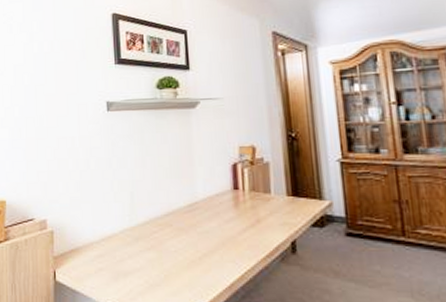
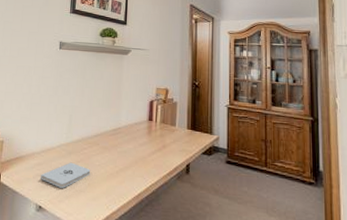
notepad: none [104,250,166,283] -> present [41,162,91,188]

